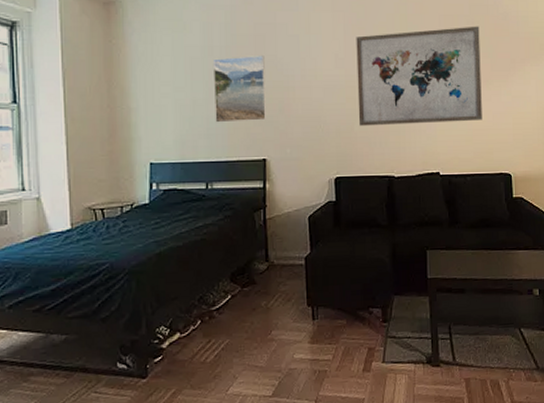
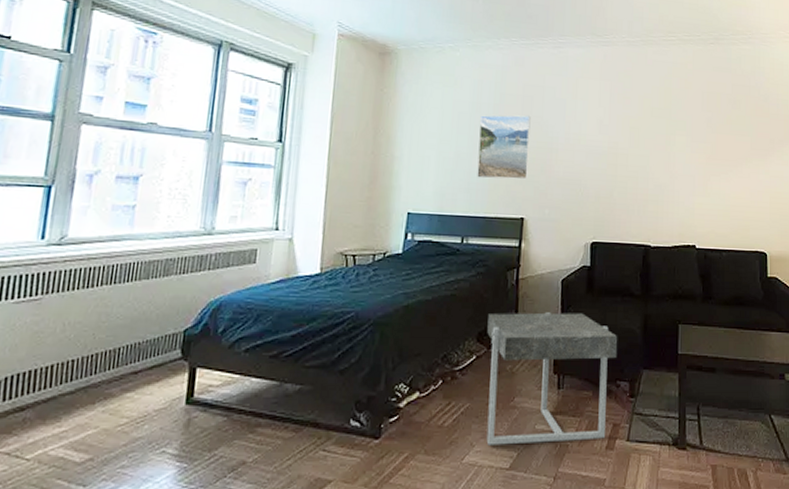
side table: none [239,247,368,376] -> present [486,312,618,445]
wall art: present [356,26,482,127] -> none [618,104,741,197]

